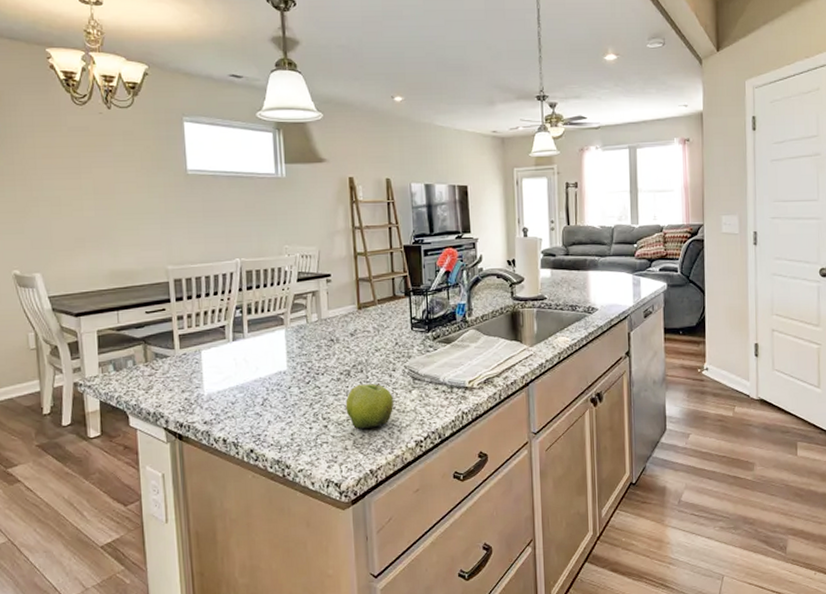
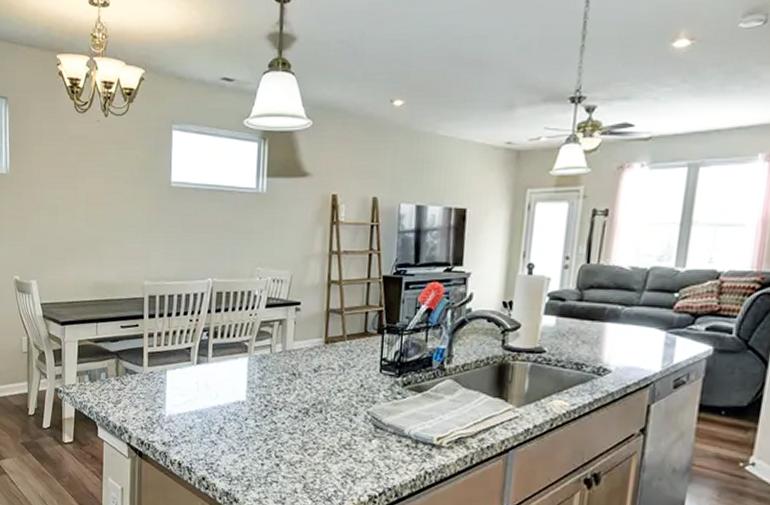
fruit: present [345,382,394,430] -> none [300,425,351,474]

